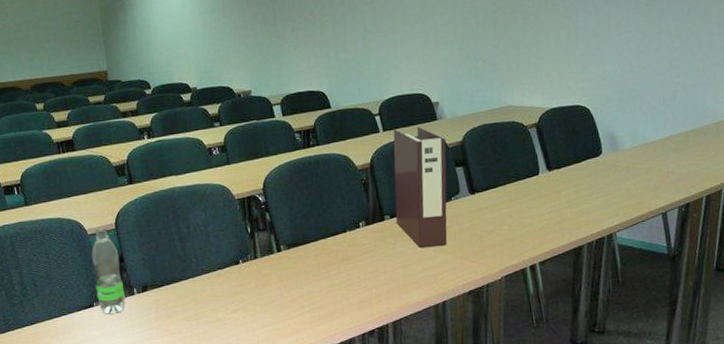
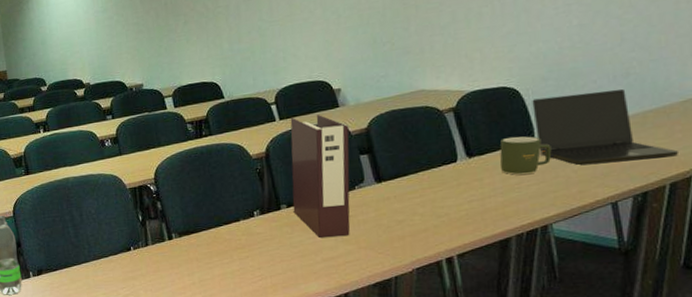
mug: none [574,151,616,188] -> present [499,136,552,175]
laptop: none [600,110,712,179] -> present [532,89,678,165]

